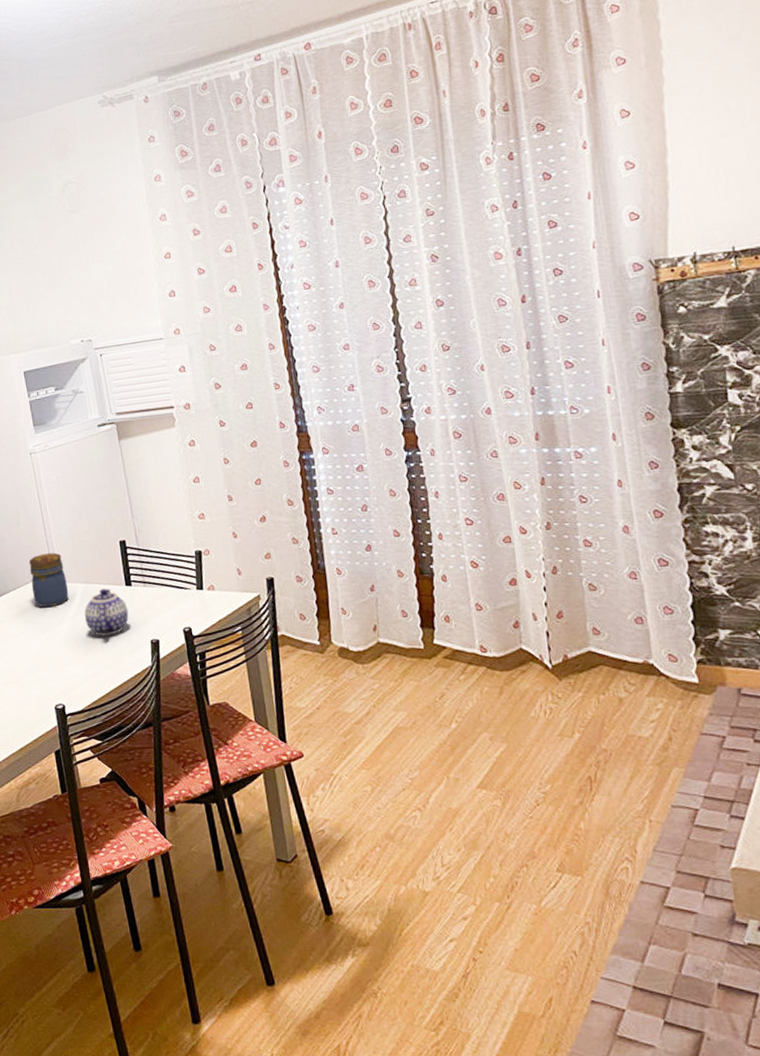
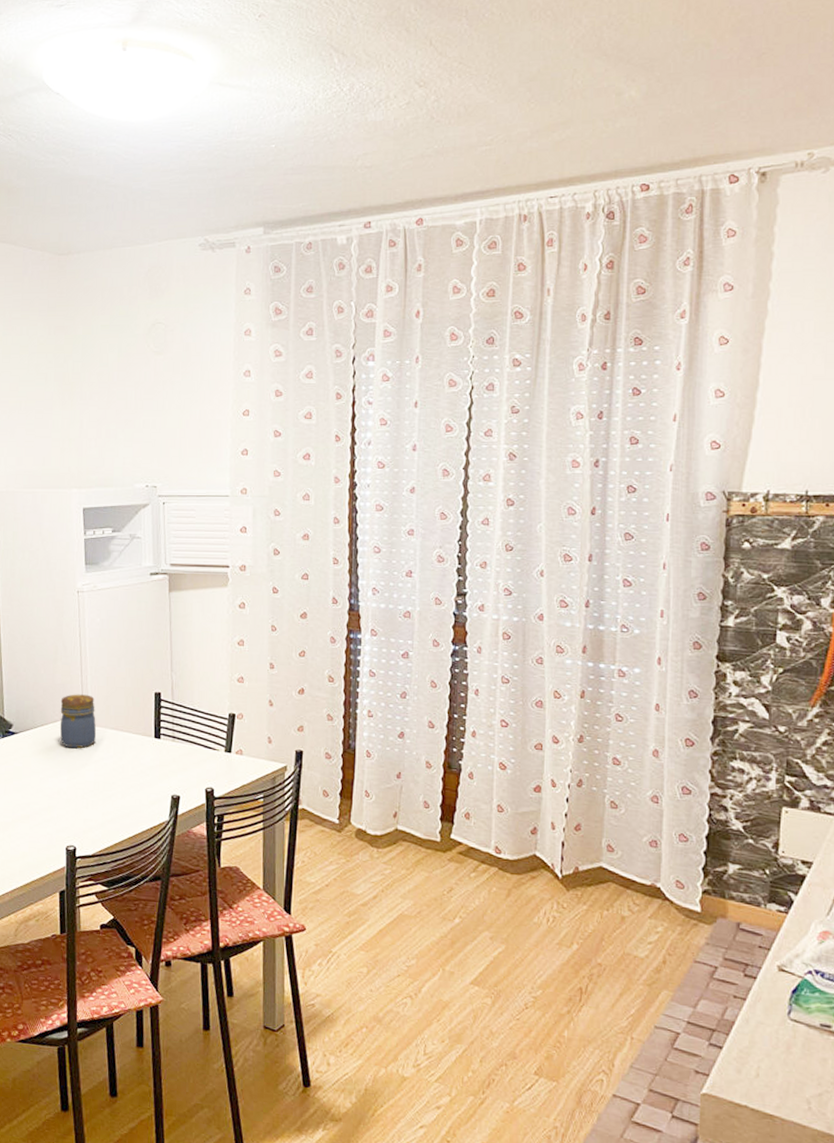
teapot: present [84,588,129,636] -> none [108,738,154,785]

